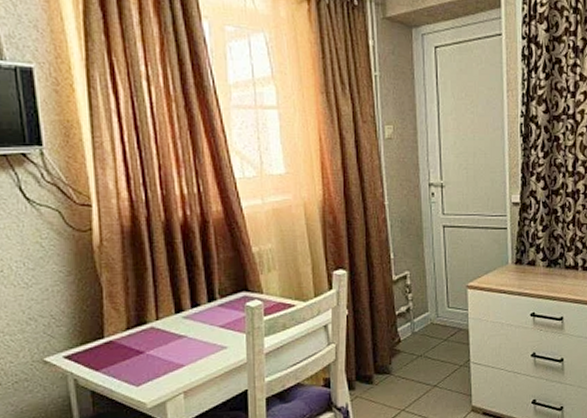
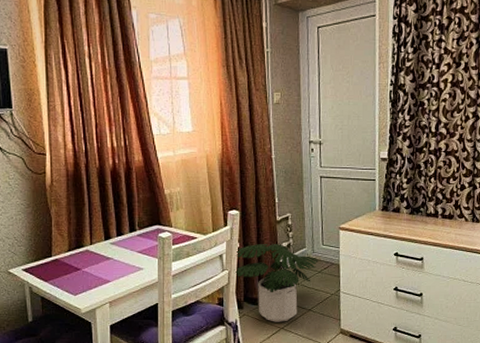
potted plant: none [343,308,444,404] -> present [234,244,319,322]

